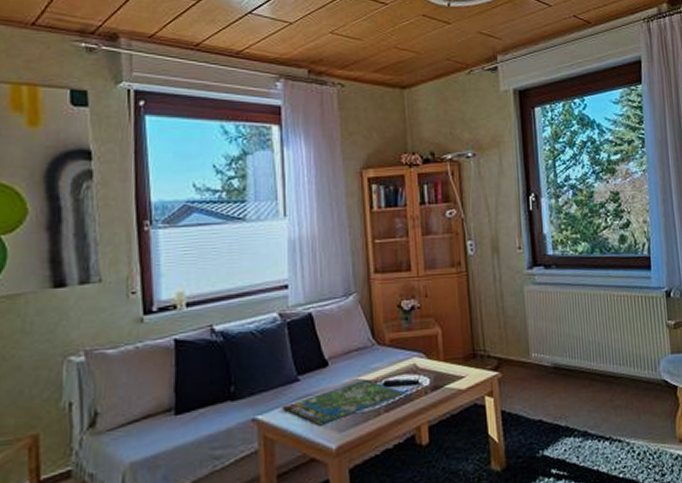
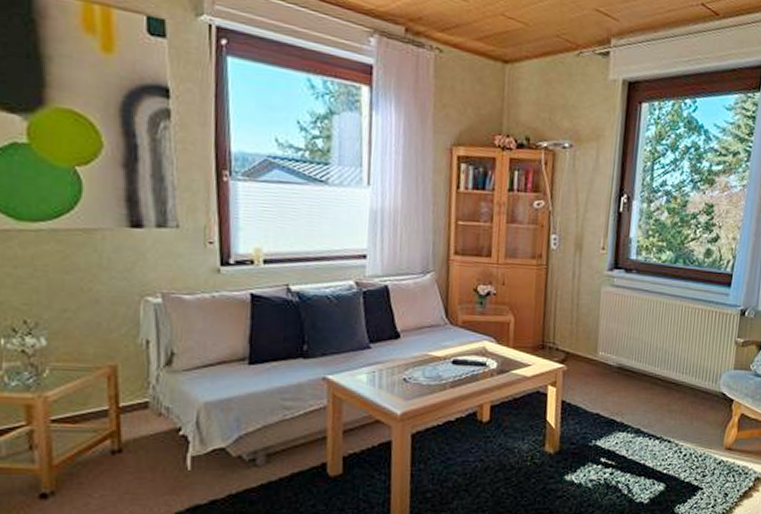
board game: present [282,380,405,426] -> none [352,356,472,392]

